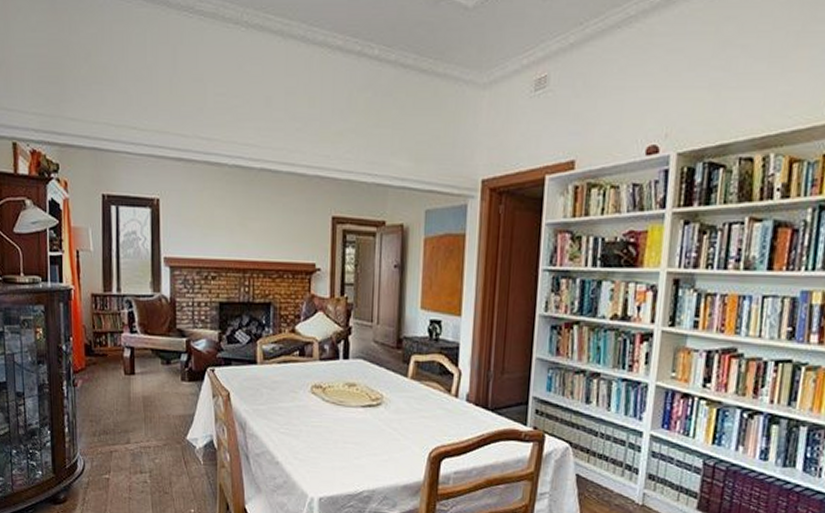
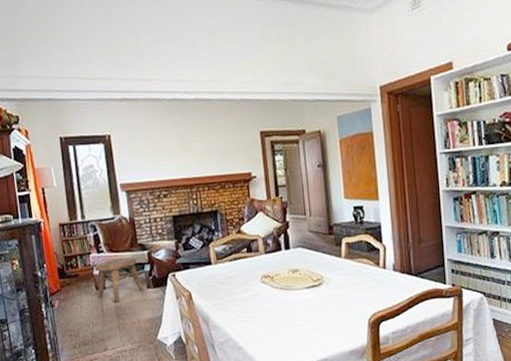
stool: none [125,342,178,392] -> present [94,257,144,303]

